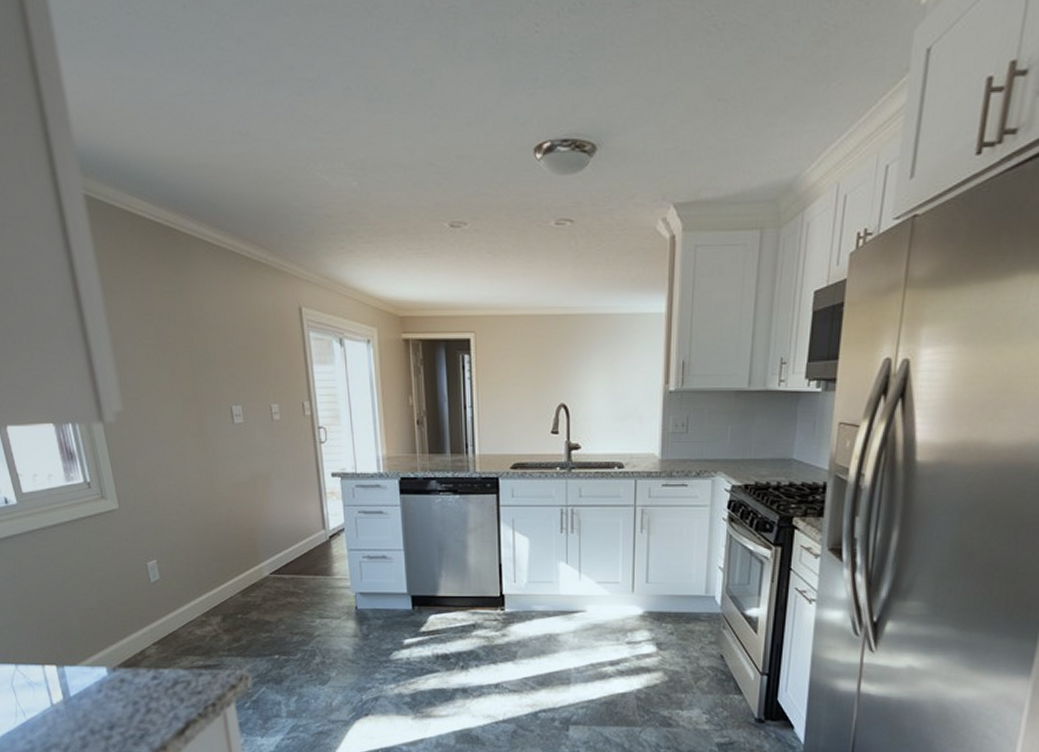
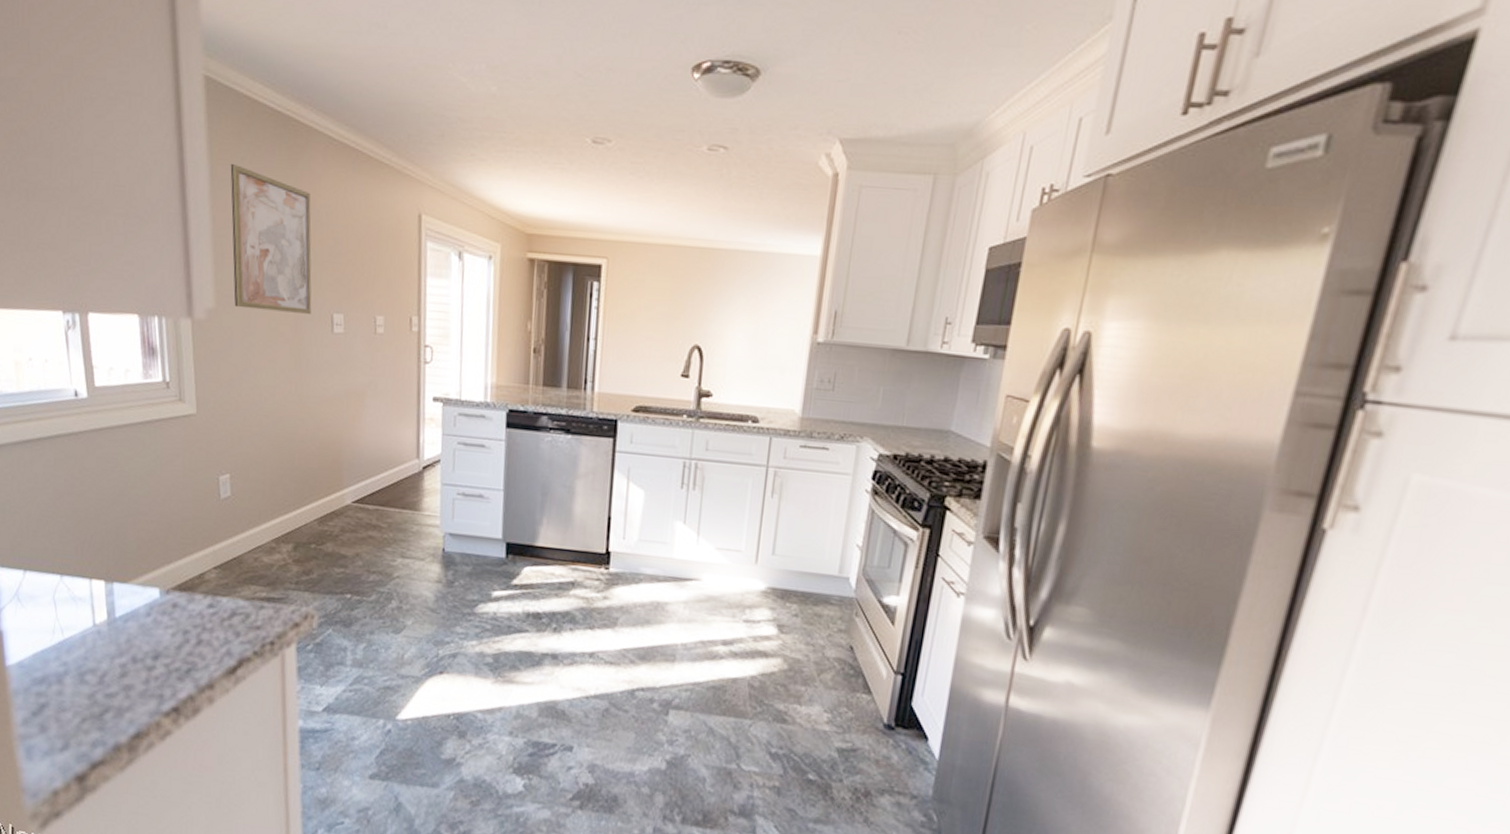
wall art: none [120,275,212,409] -> present [230,163,312,314]

